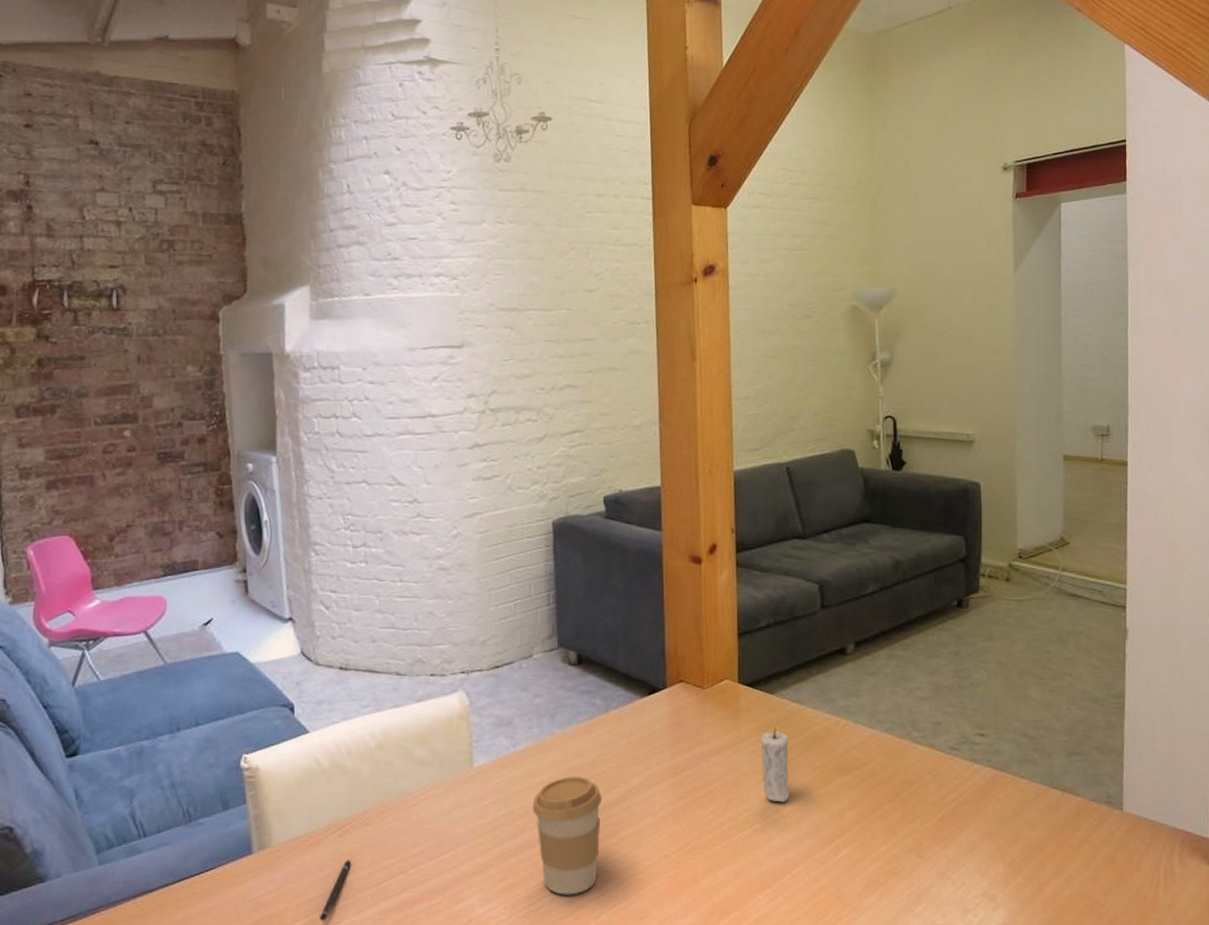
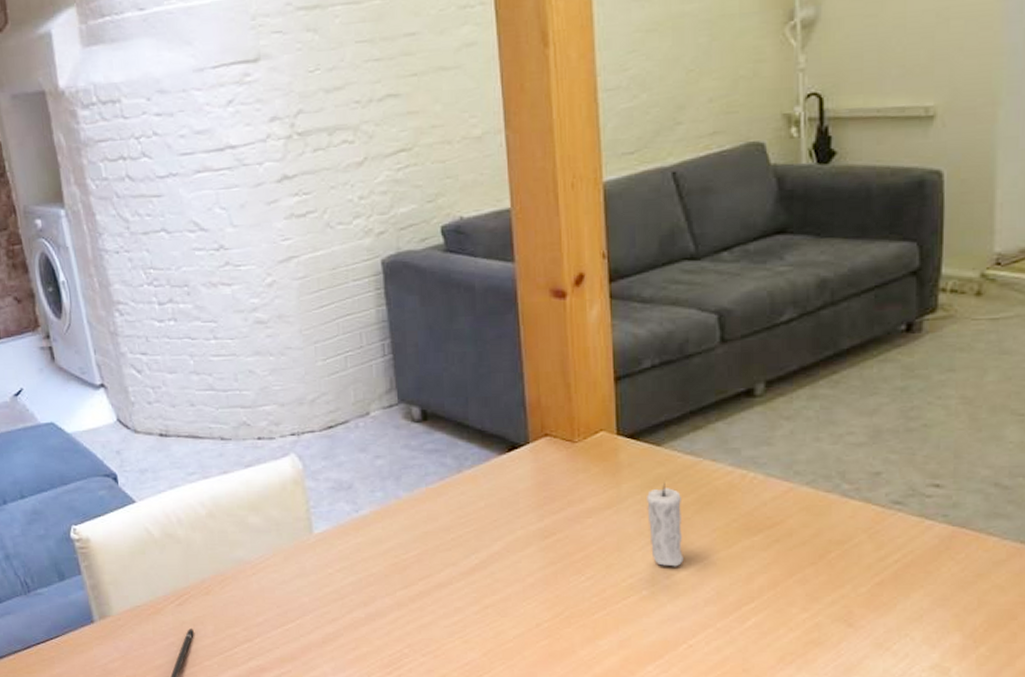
coffee cup: present [532,777,602,895] -> none [381,542,460,665]

